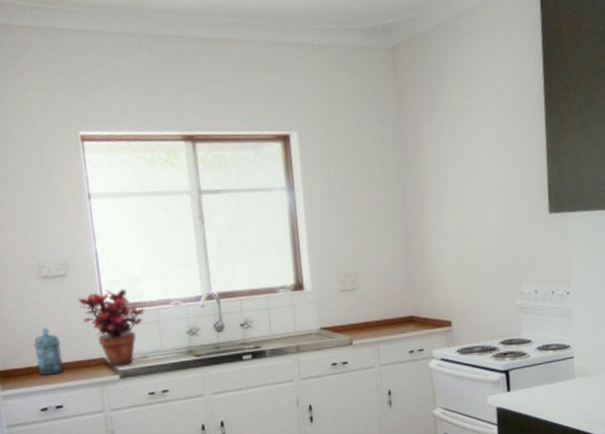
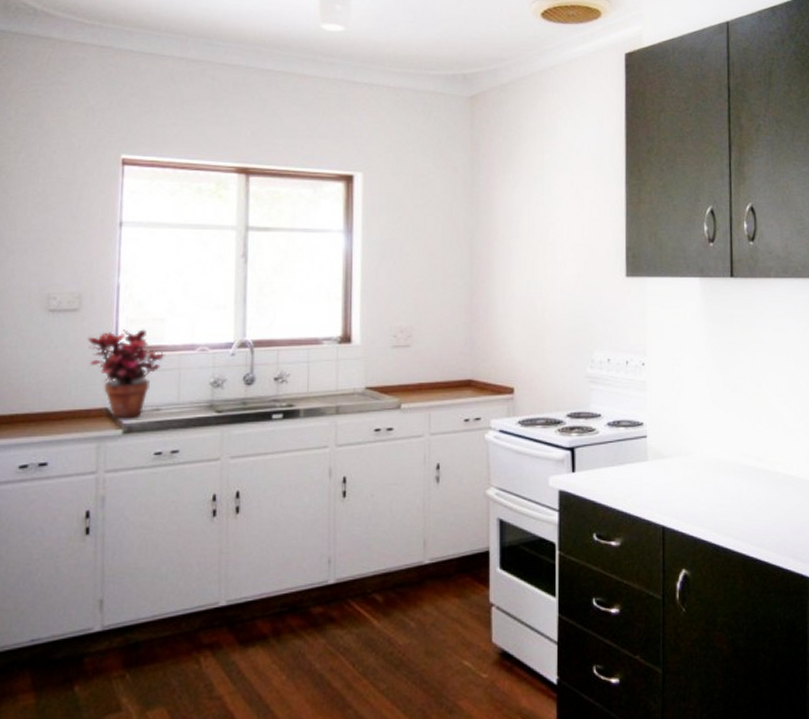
canister: present [34,327,64,376] -> none [25,368,58,426]

